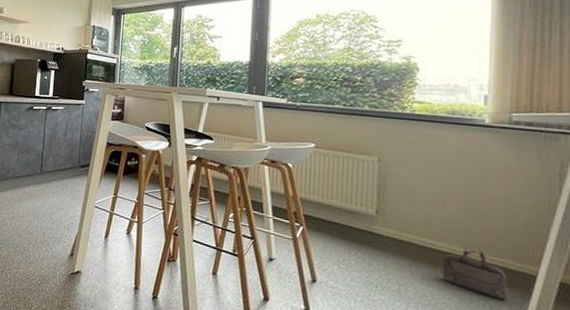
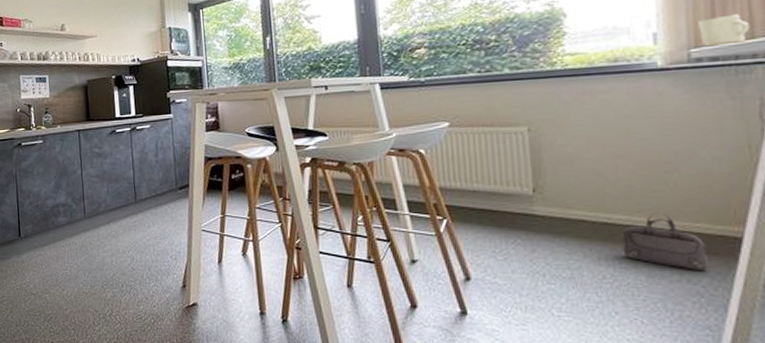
cup: none [520,90,559,115] -> present [698,14,751,47]

